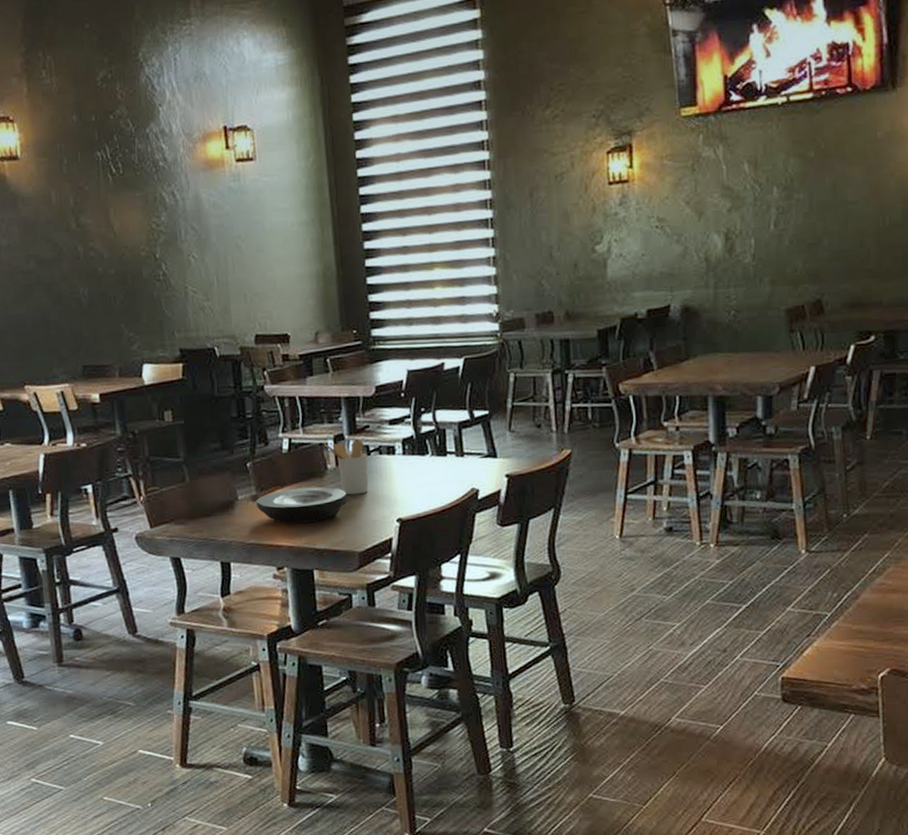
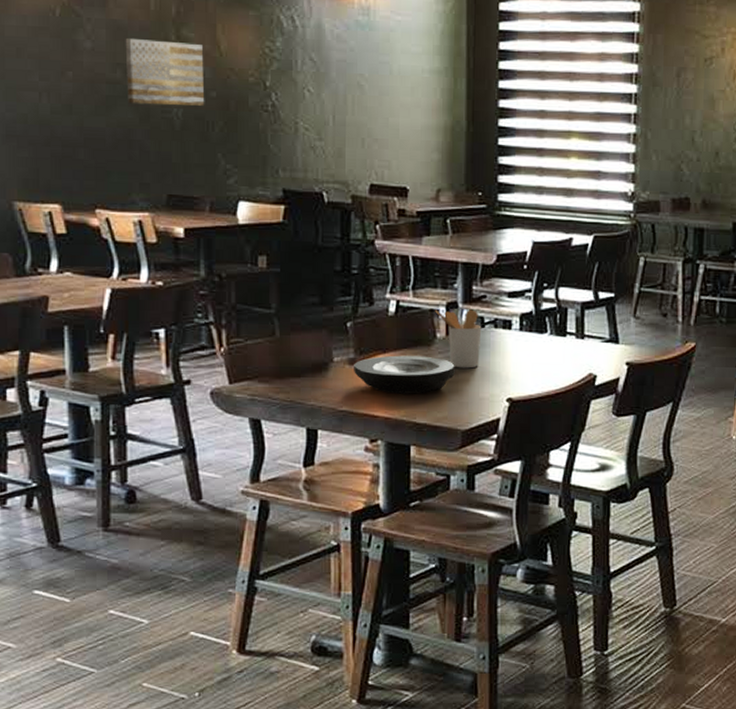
wall art: none [34,228,106,290] -> present [125,39,205,106]

